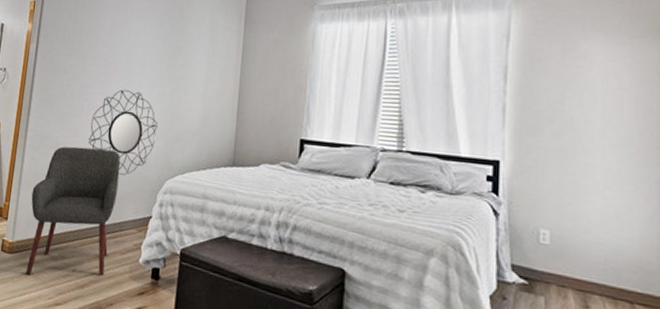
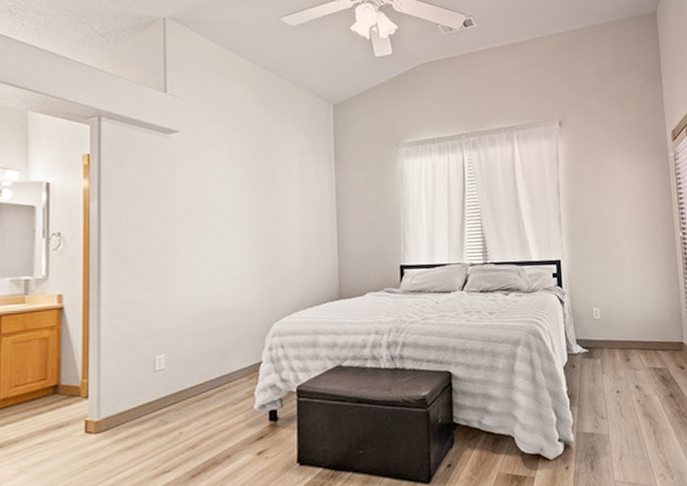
chair: present [25,146,121,276] -> none [116,303,221,451]
home mirror: present [88,89,158,175] -> none [179,240,257,327]

